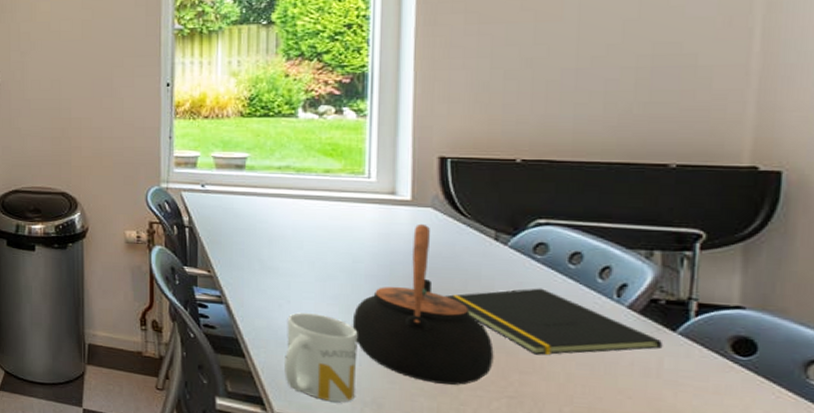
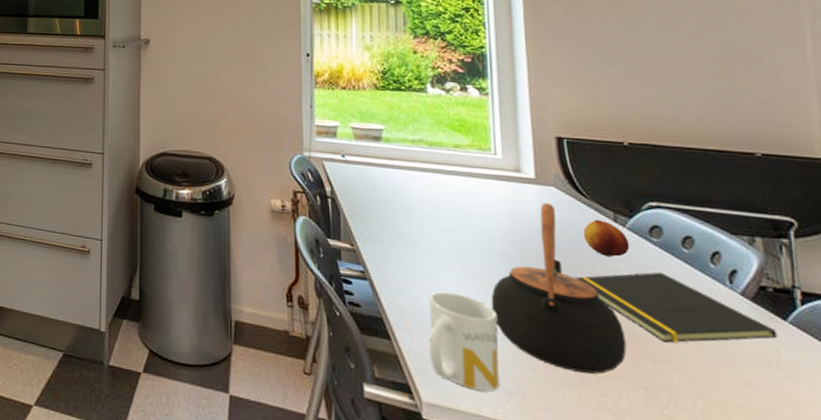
fruit: none [459,239,510,275] -> present [583,219,630,257]

